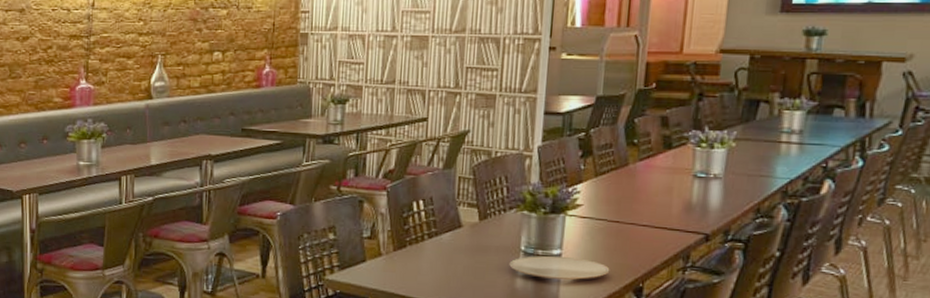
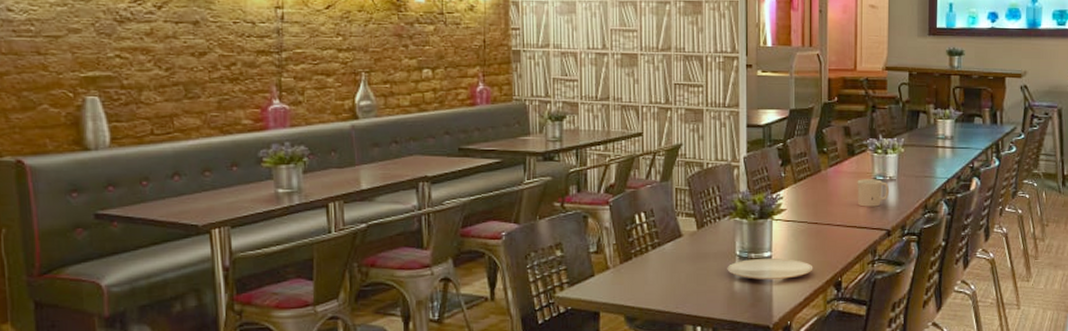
mug: none [670,175,713,207] -> present [857,179,890,207]

